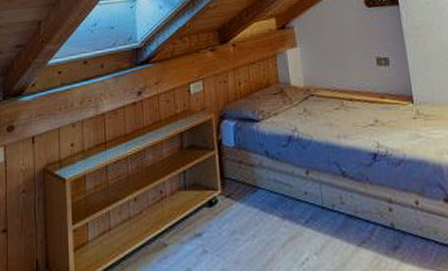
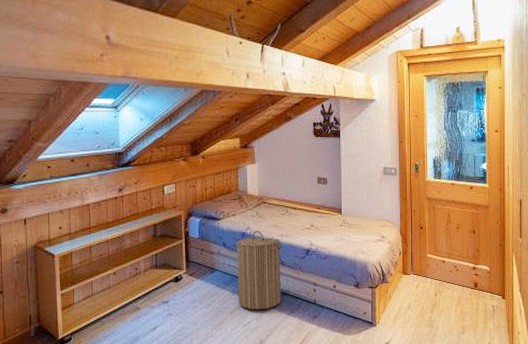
laundry hamper: none [282,132,348,242] -> present [237,231,282,310]

